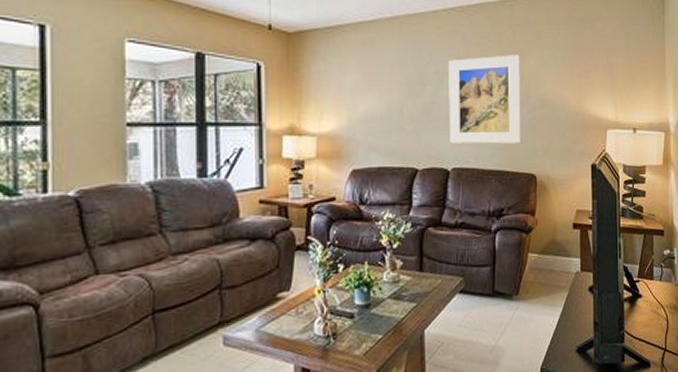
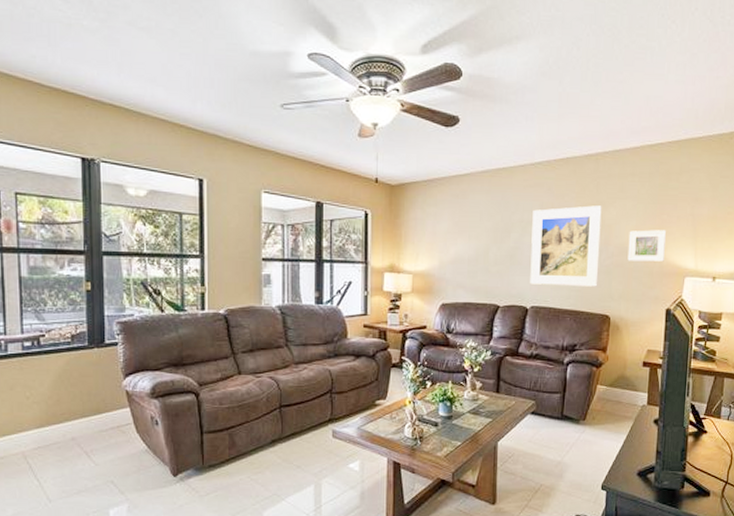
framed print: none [549,80,586,114] -> present [627,230,666,262]

